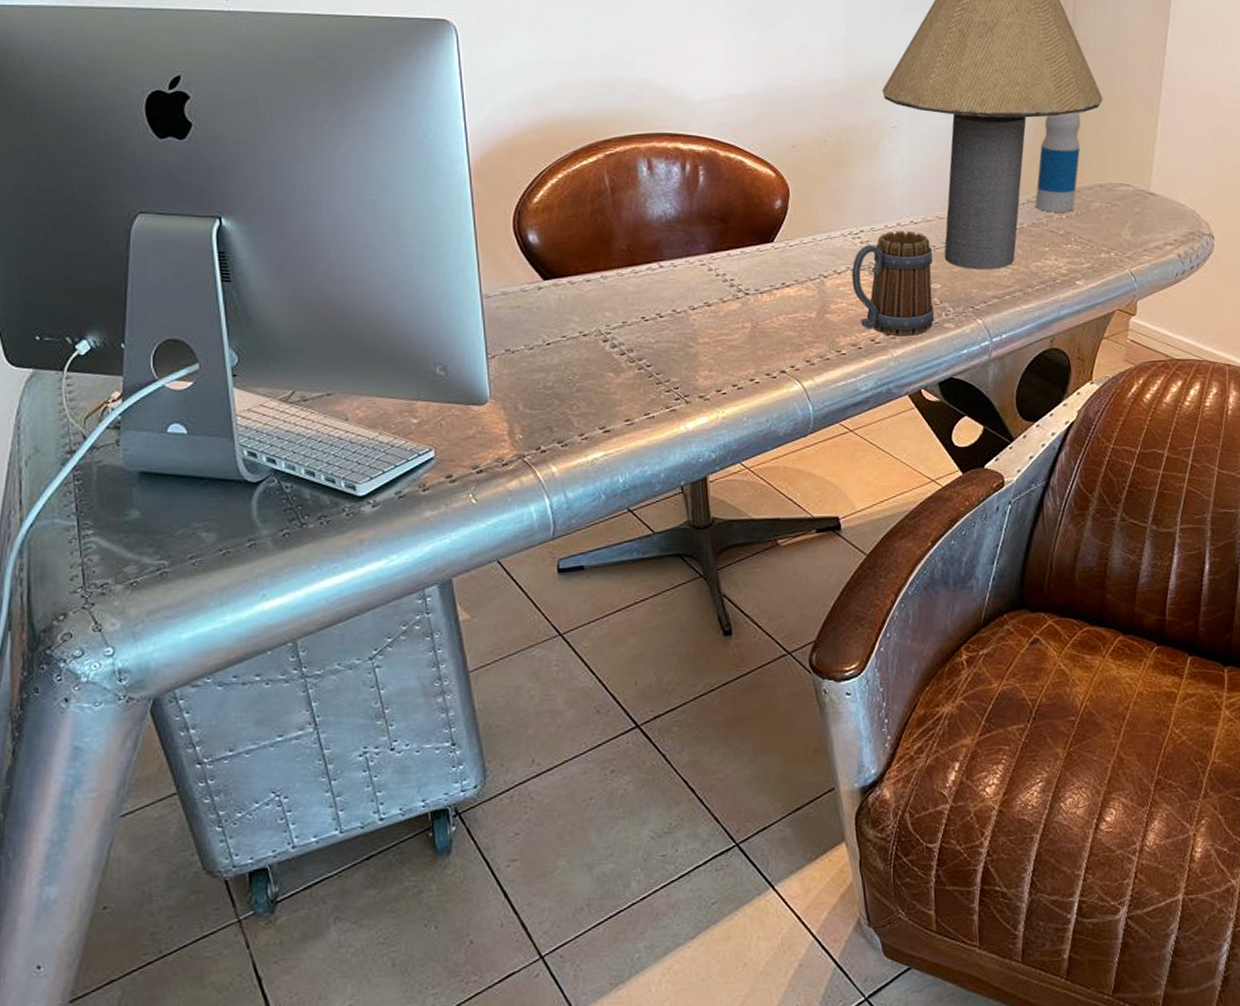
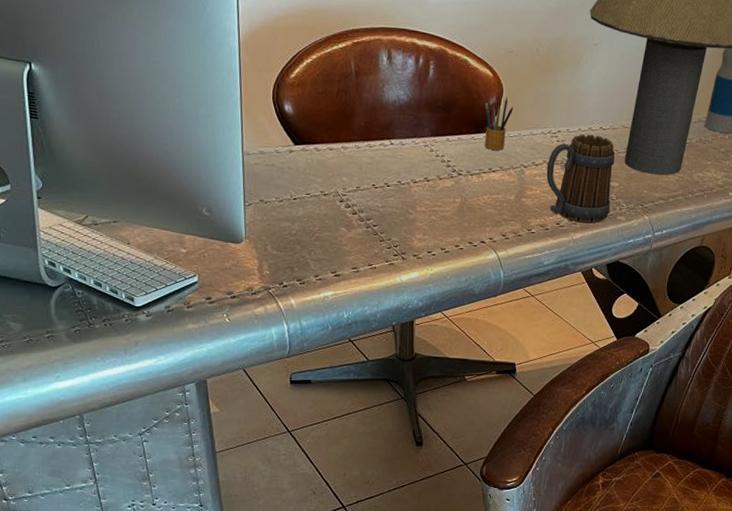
pencil box: none [769,198,804,261] -> present [485,95,514,150]

